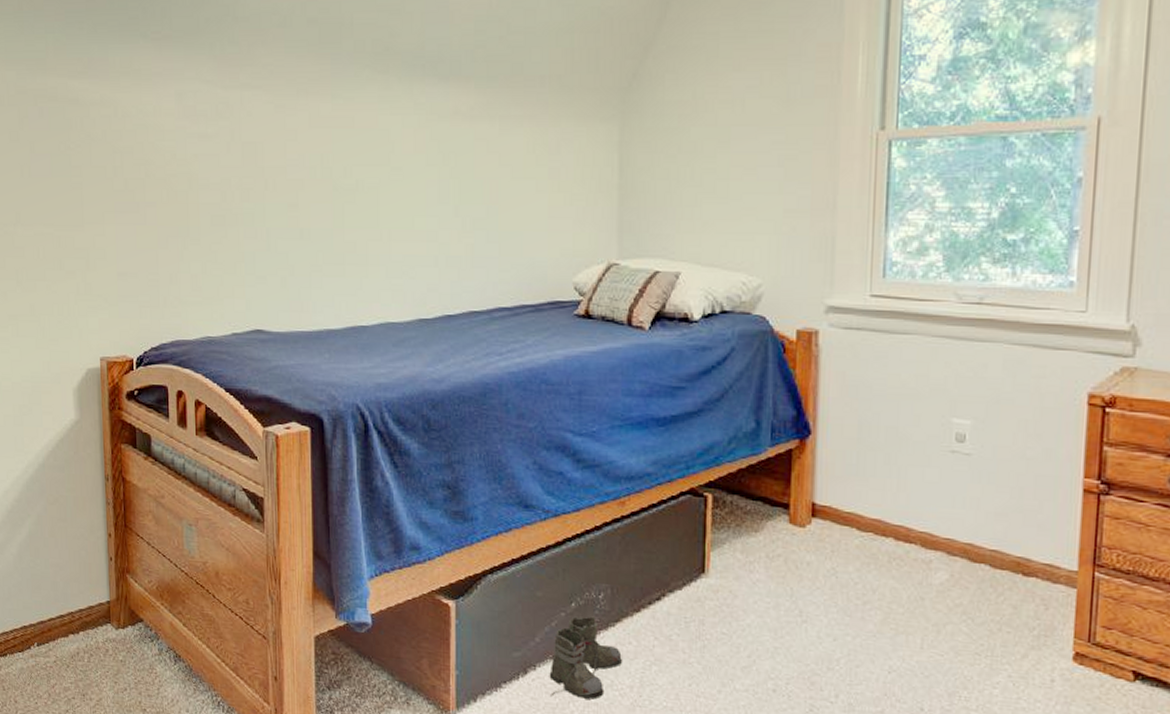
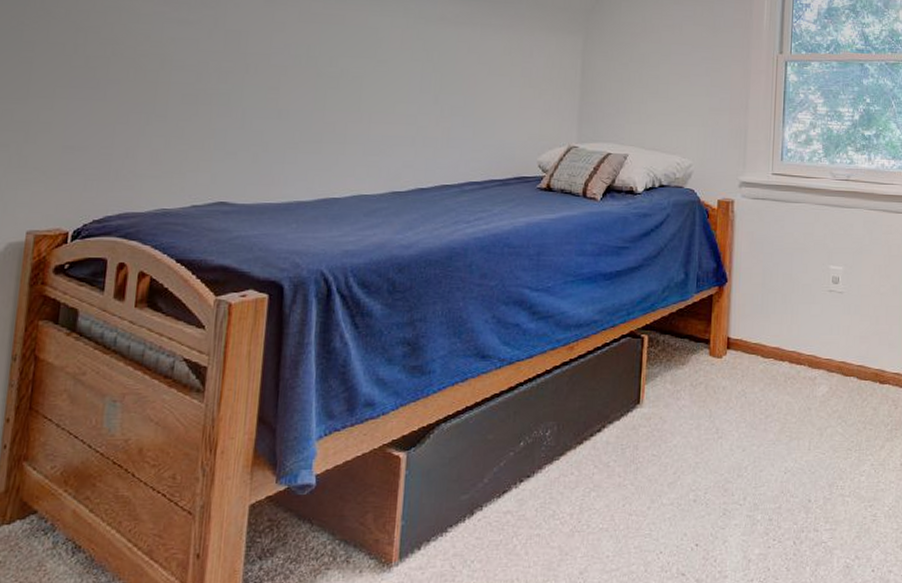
boots: present [549,616,622,699] -> none [495,453,564,534]

